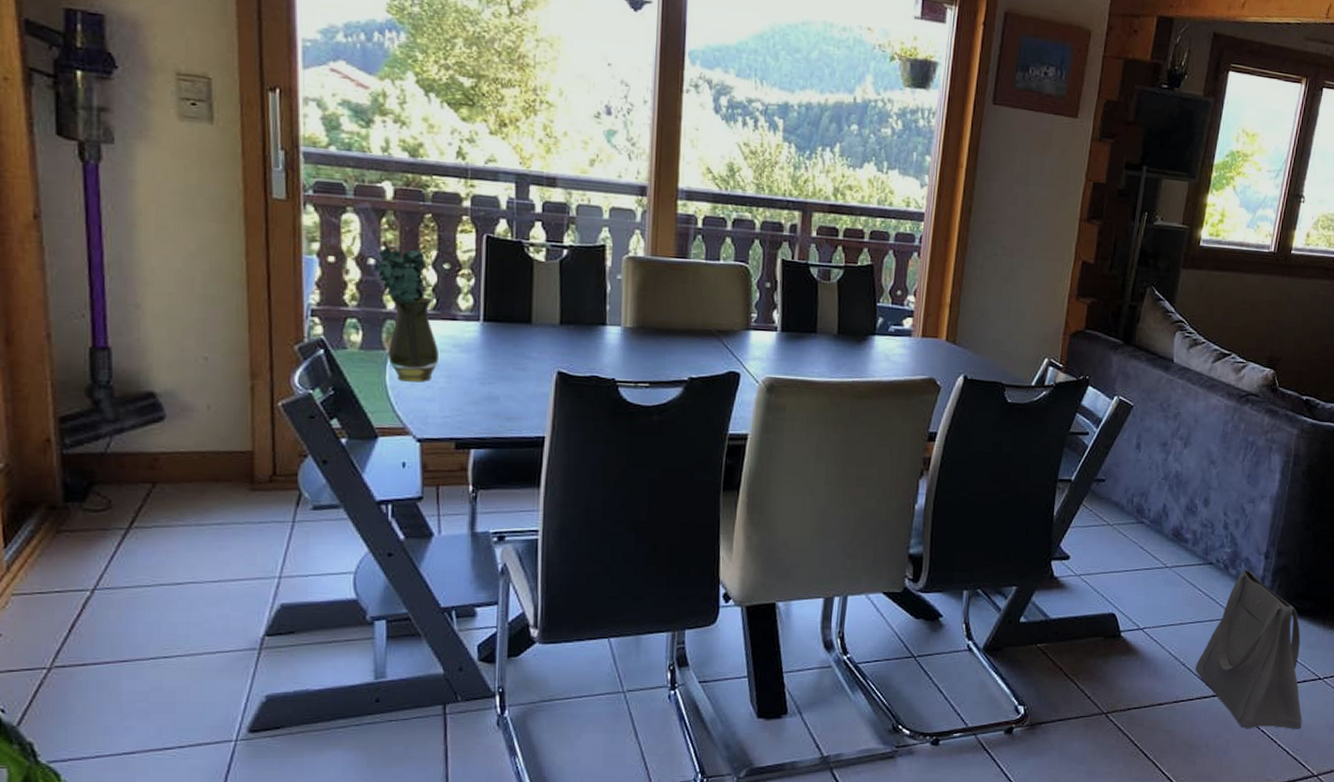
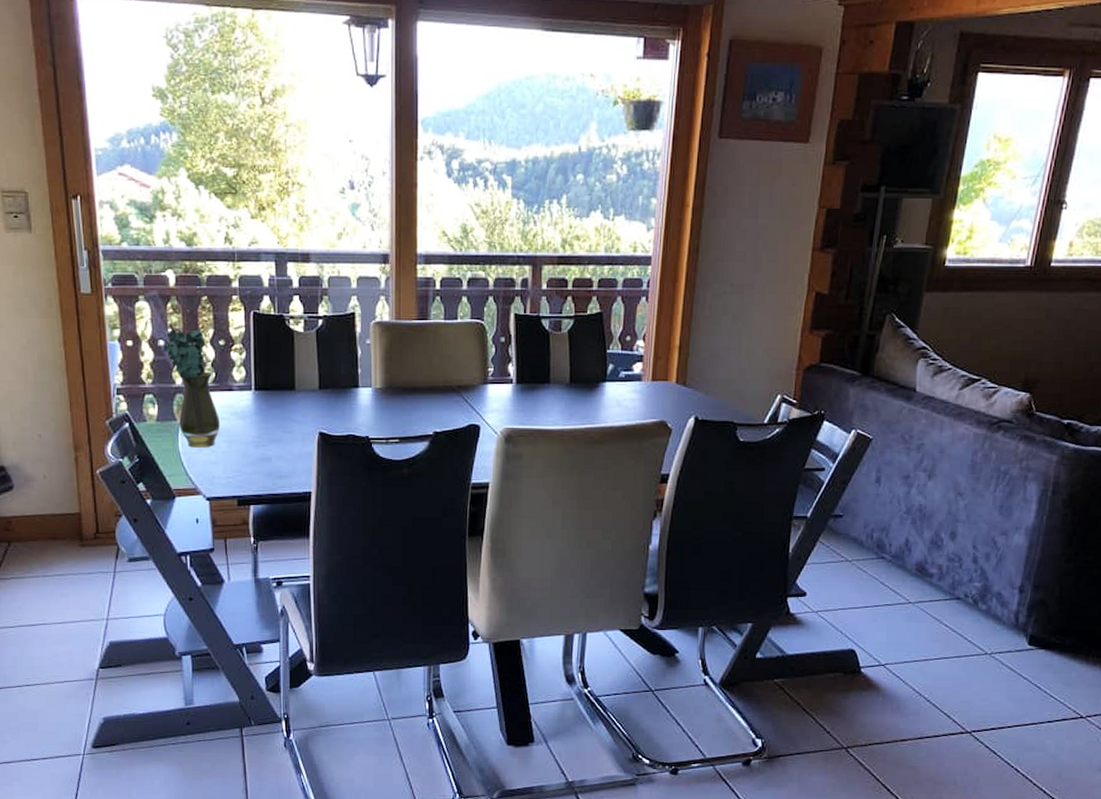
tote bag: present [1195,570,1302,730] -> none [941,605,1061,770]

